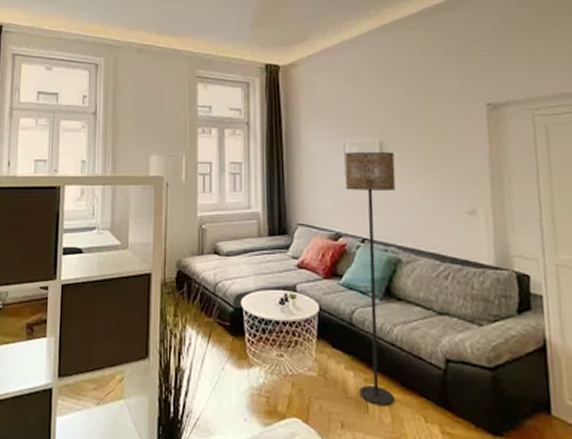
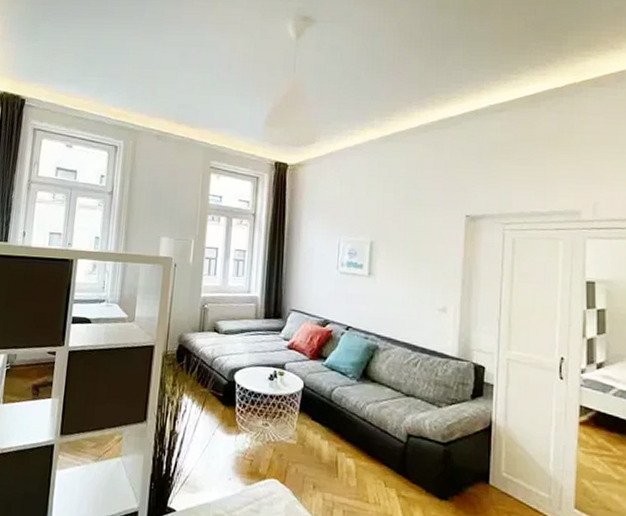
floor lamp: present [344,151,396,406] -> none [331,248,382,472]

